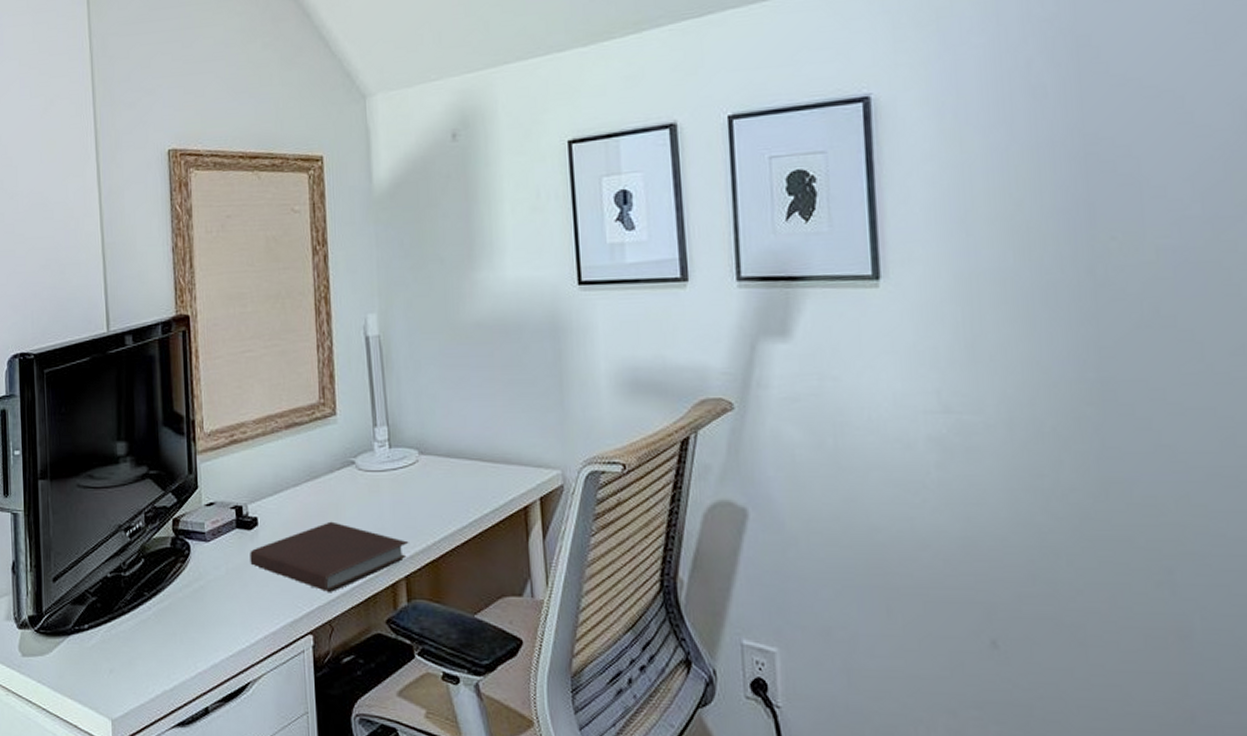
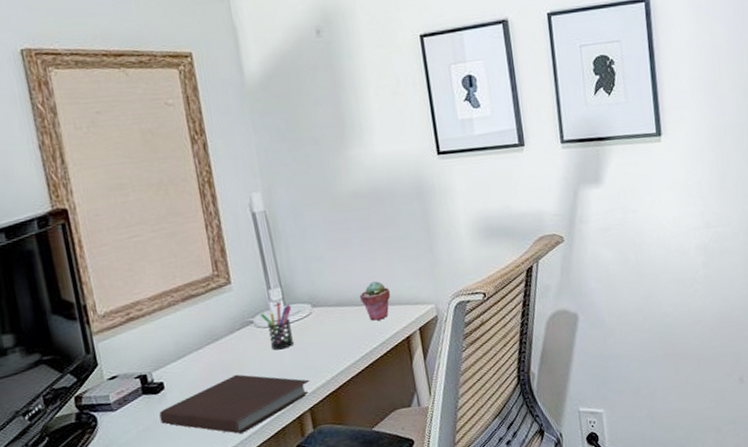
pen holder: none [362,442,397,500] -> present [259,301,295,350]
potted succulent: none [472,431,510,481] -> present [359,281,391,321]

